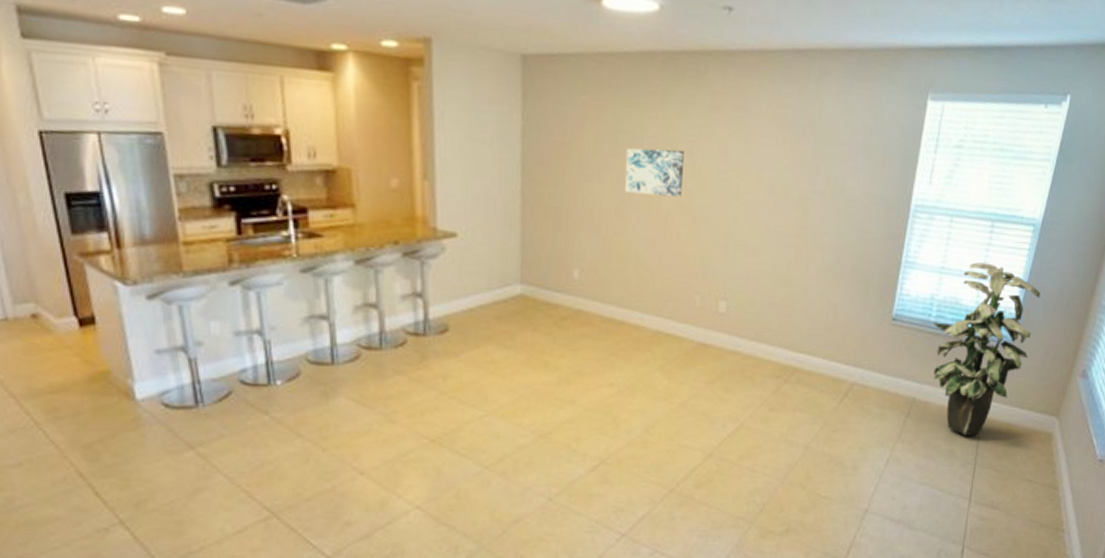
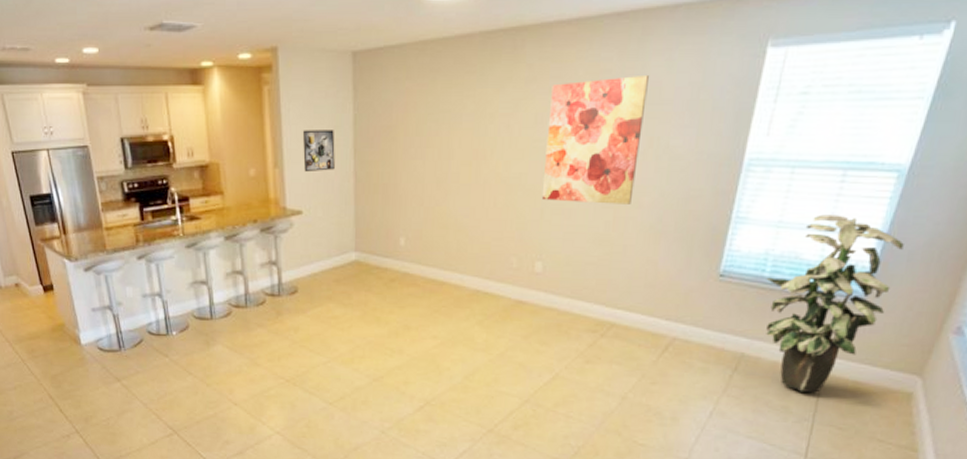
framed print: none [459,138,499,188] -> present [302,130,335,173]
wall art: present [625,148,684,198] -> none [445,123,501,168]
wall art: none [725,114,826,244] -> present [541,76,649,204]

